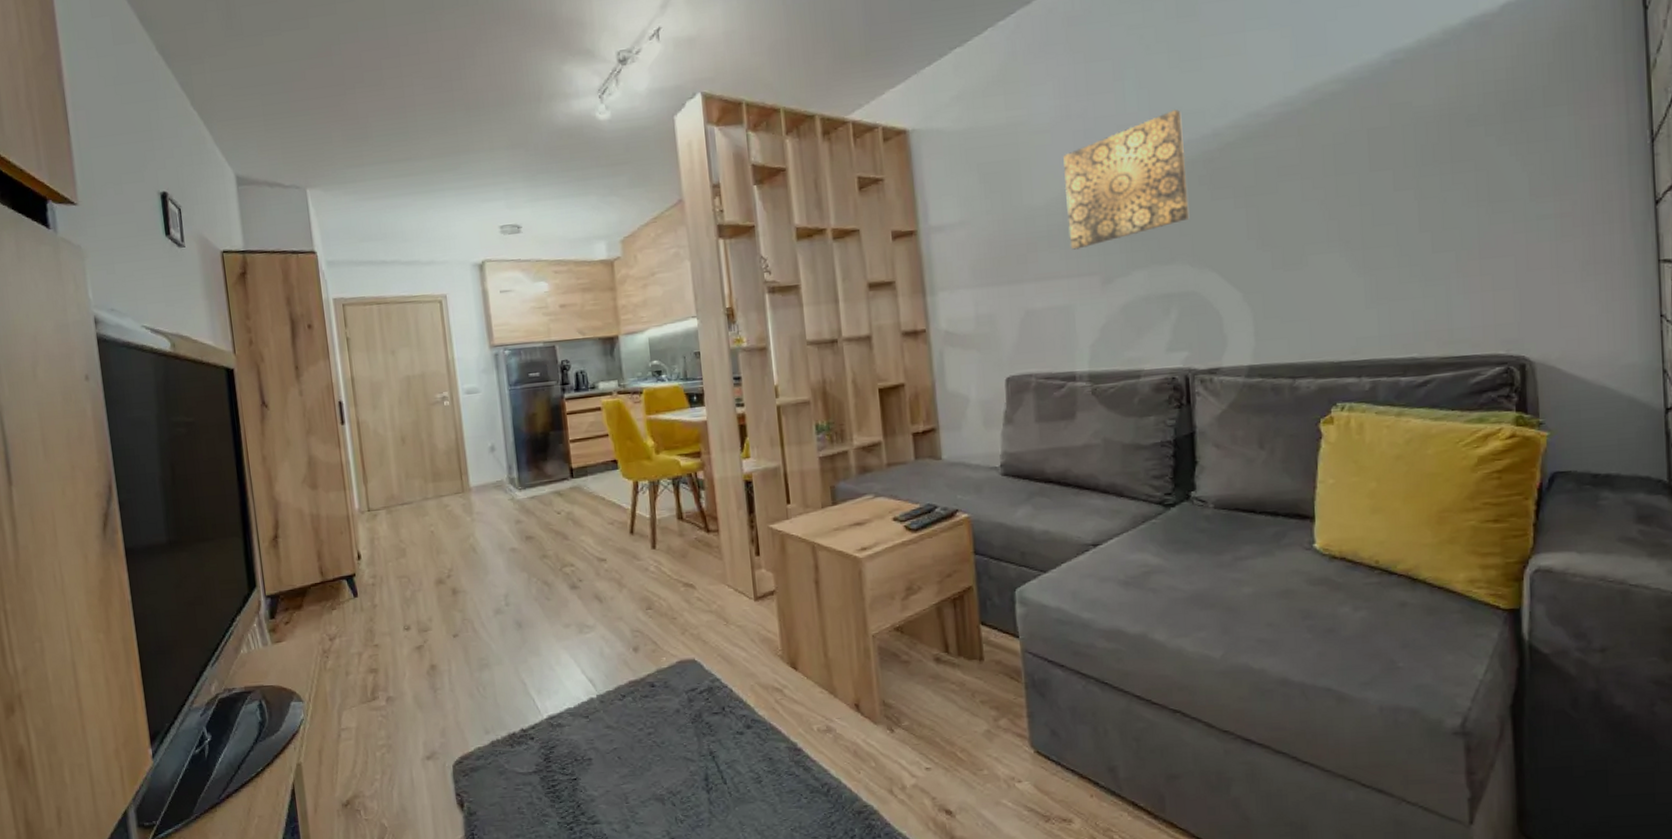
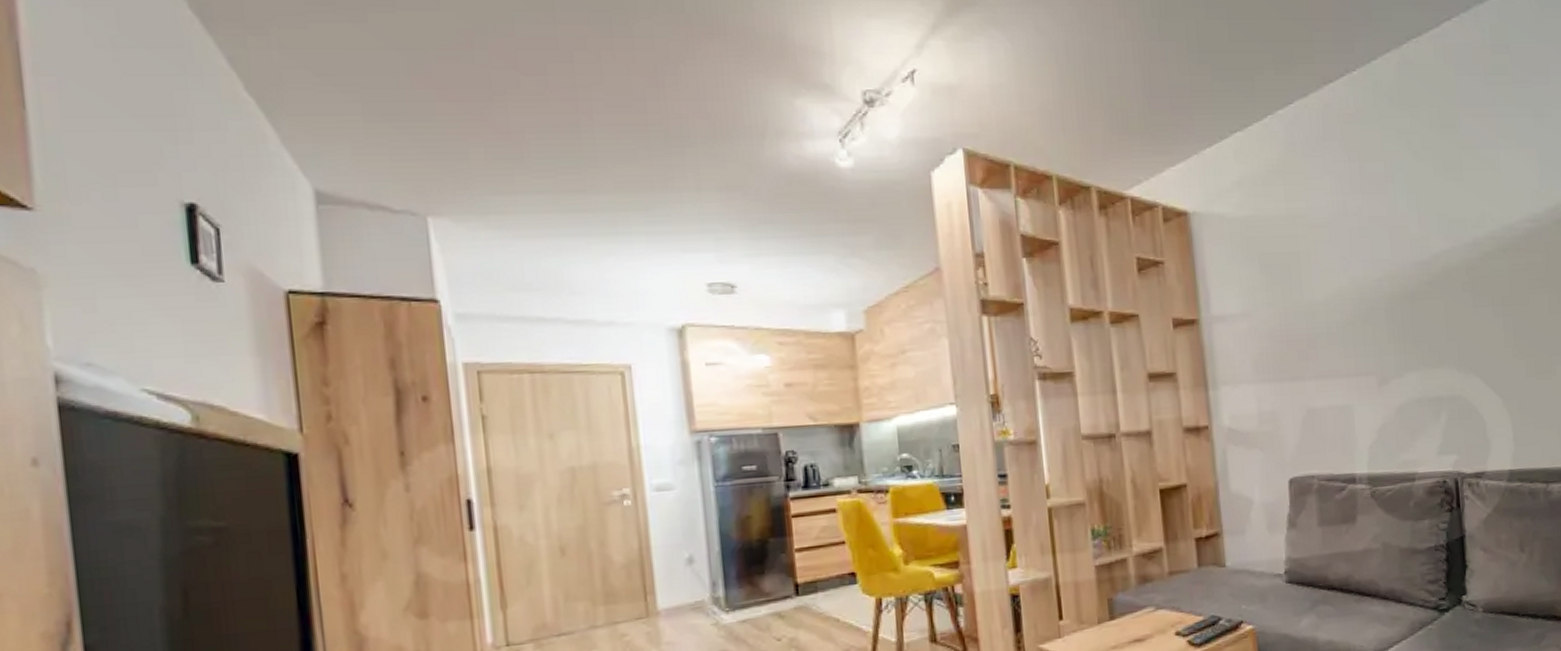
wall art: present [1063,109,1190,250] -> none [1341,216,1455,349]

